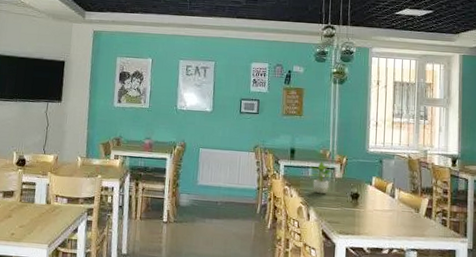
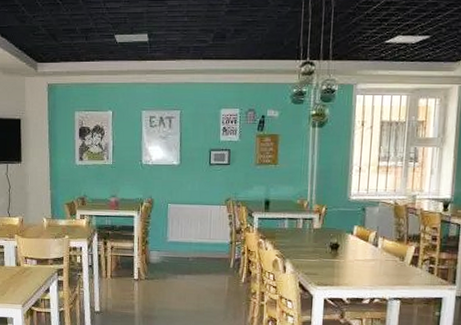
potted plant: present [309,161,332,194] -> none [285,212,310,246]

